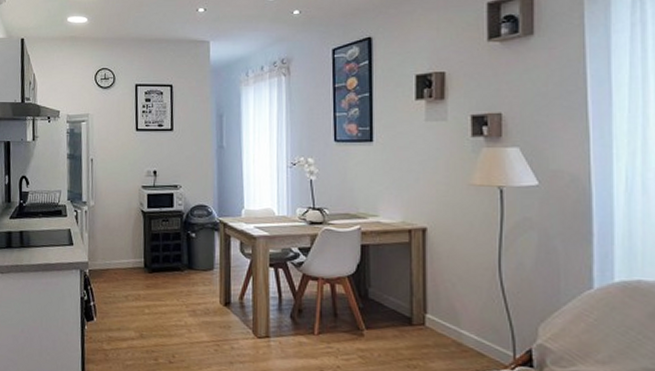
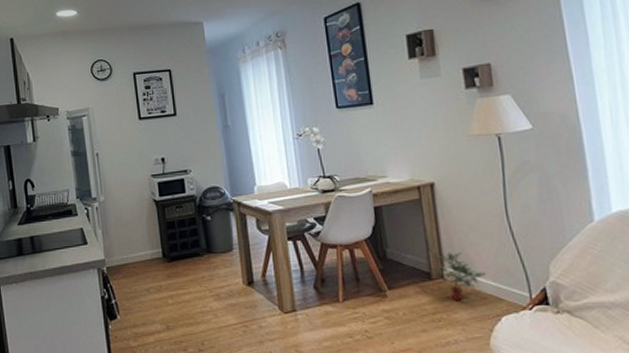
potted plant: none [416,300,470,351] -> present [435,252,486,301]

